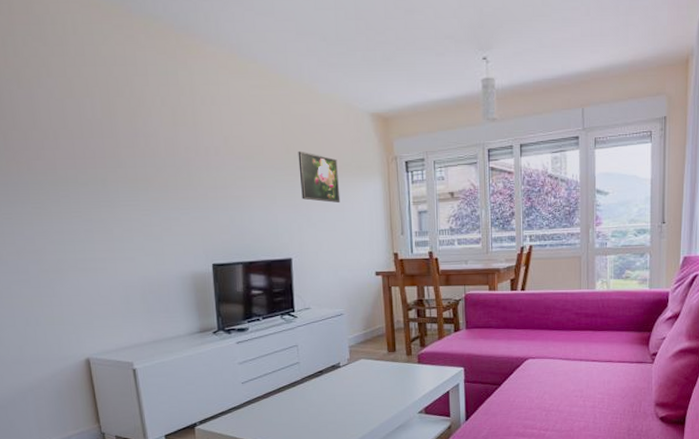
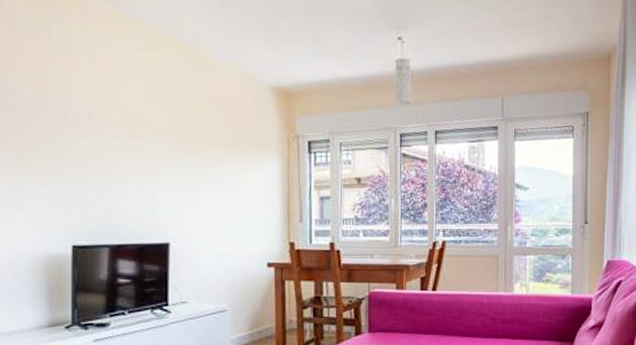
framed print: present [298,150,341,203] -> none [185,122,232,182]

